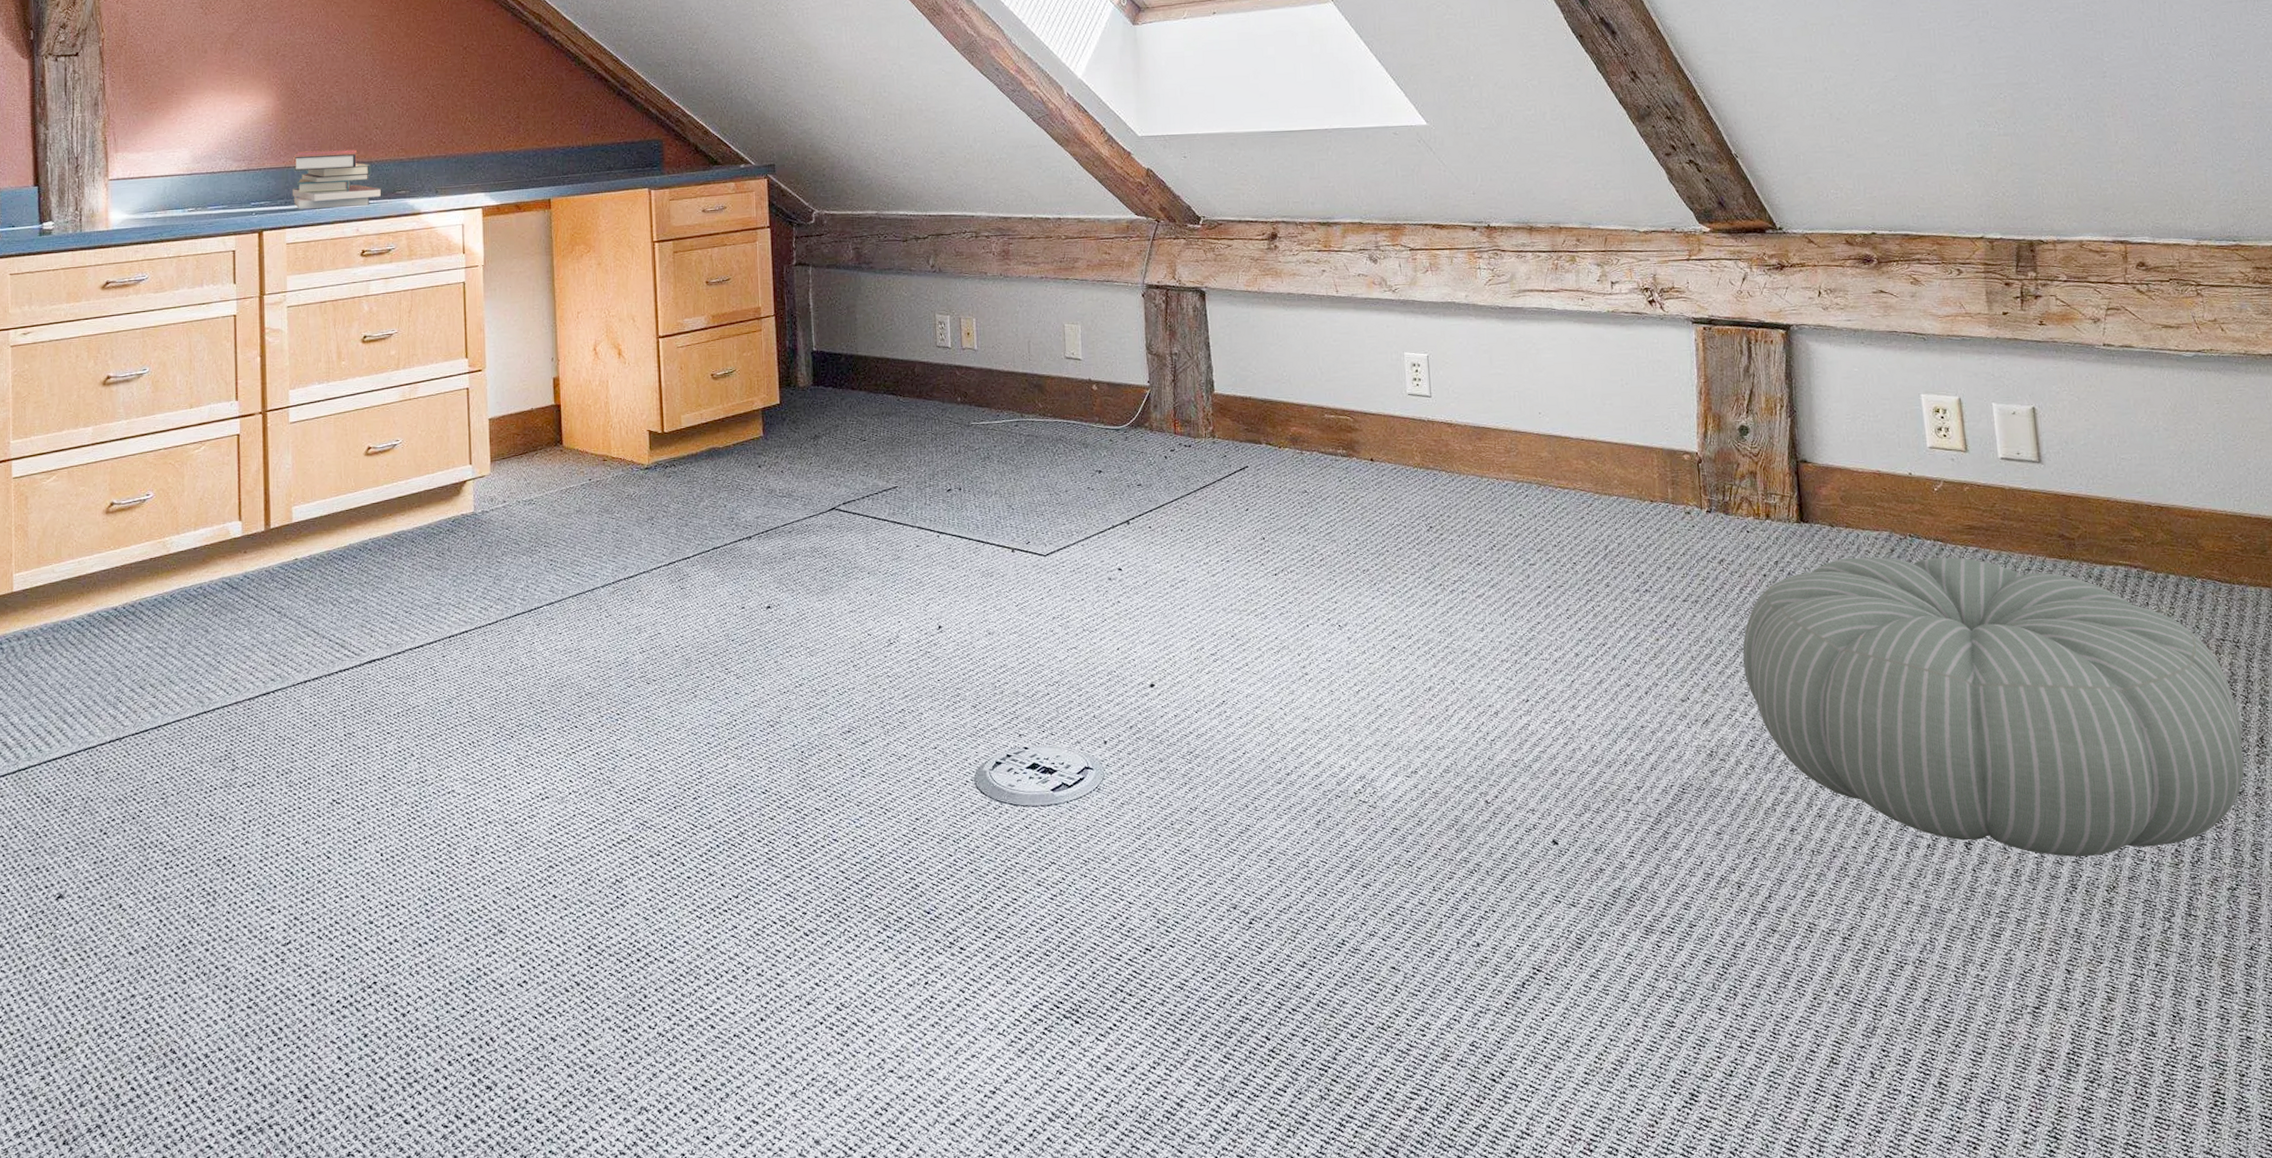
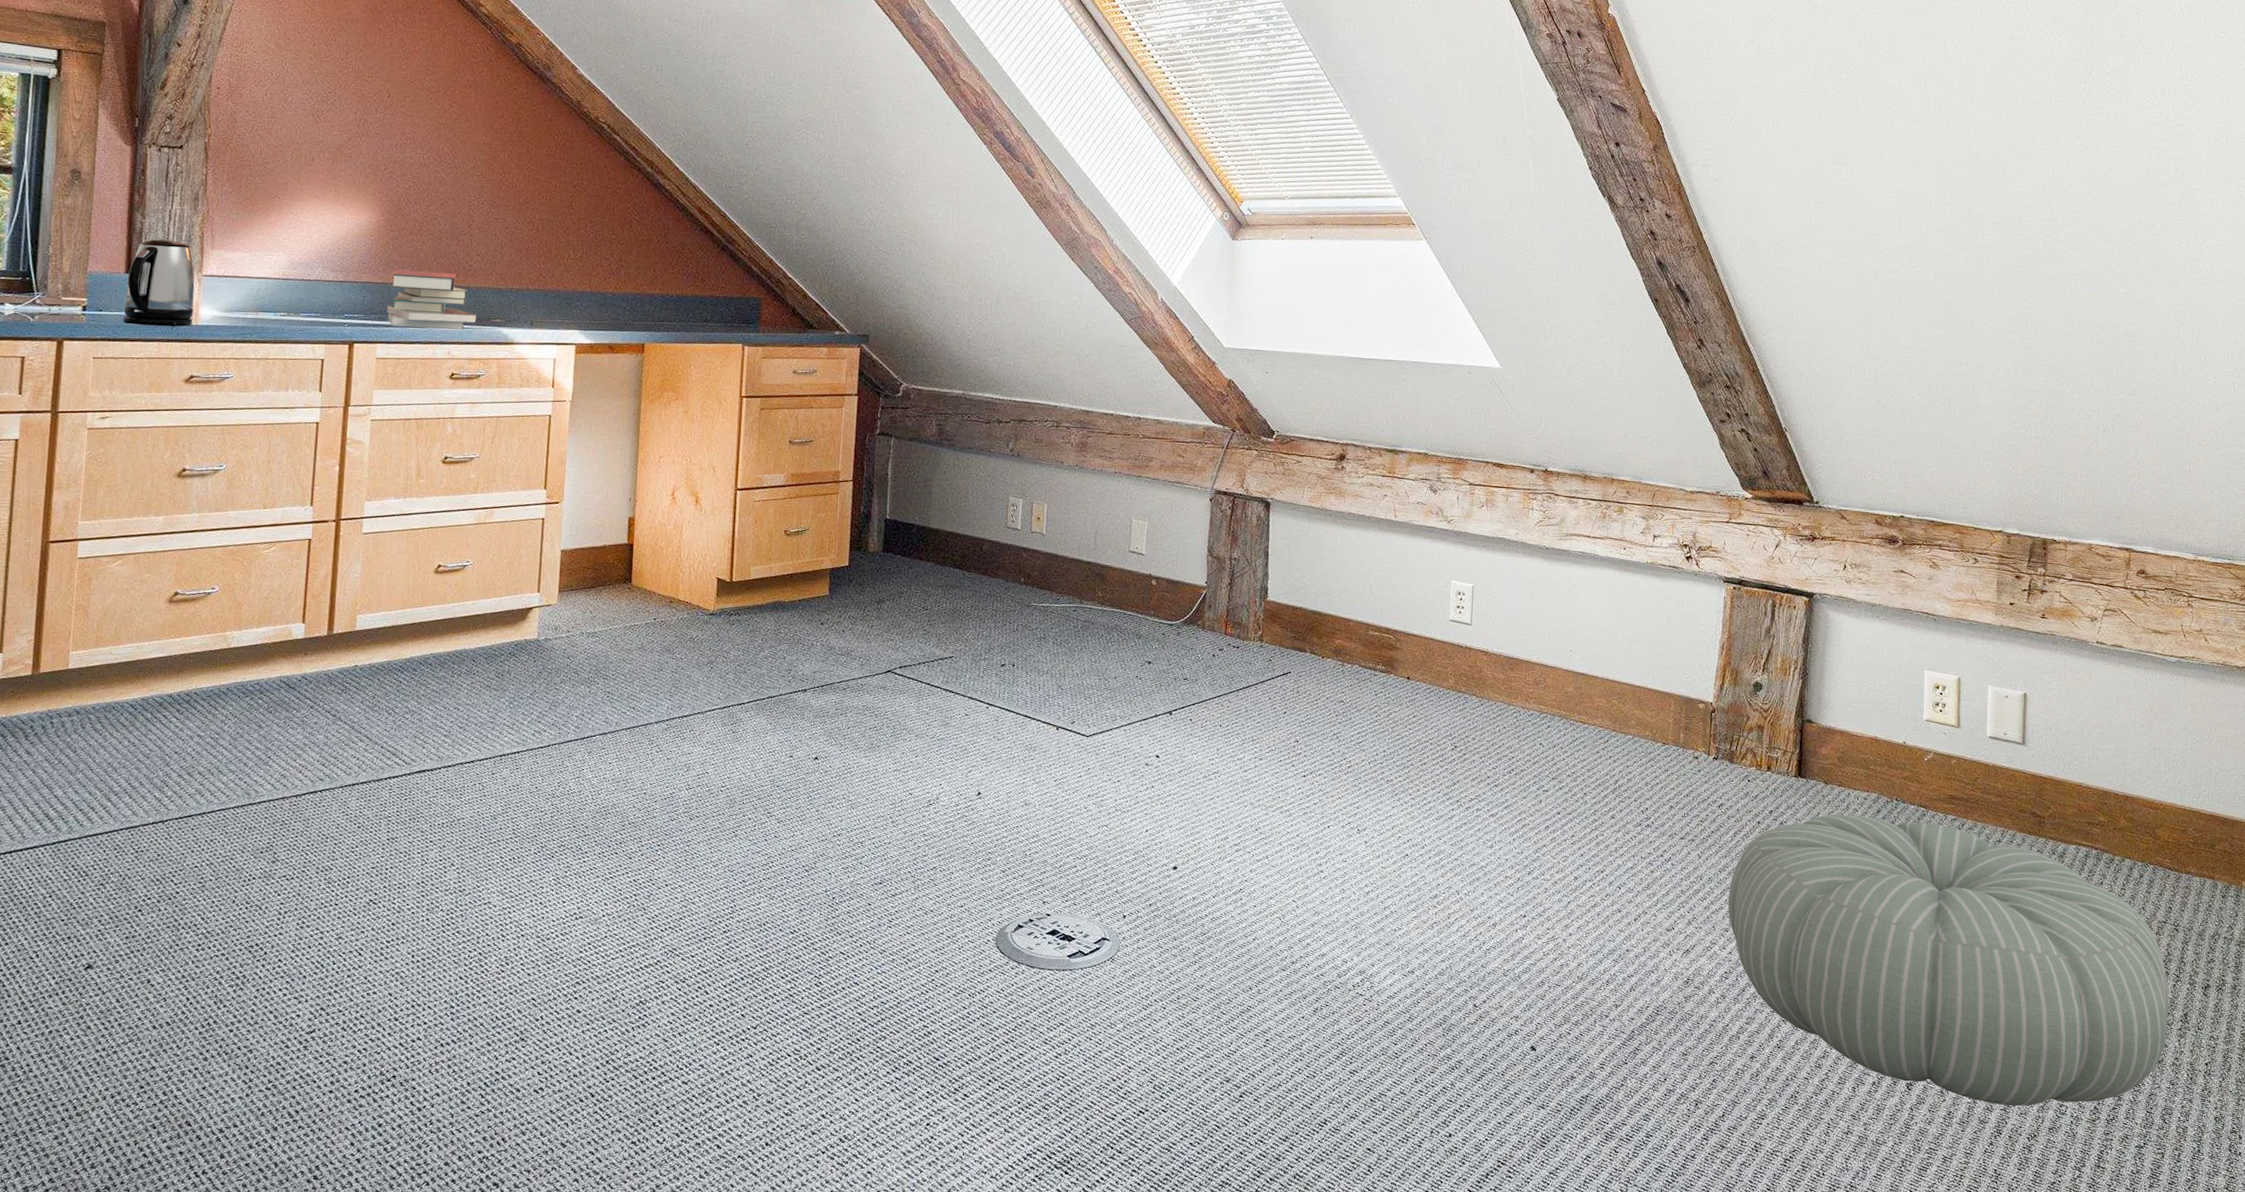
kettle: none [35,148,104,237] -> present [122,239,195,327]

